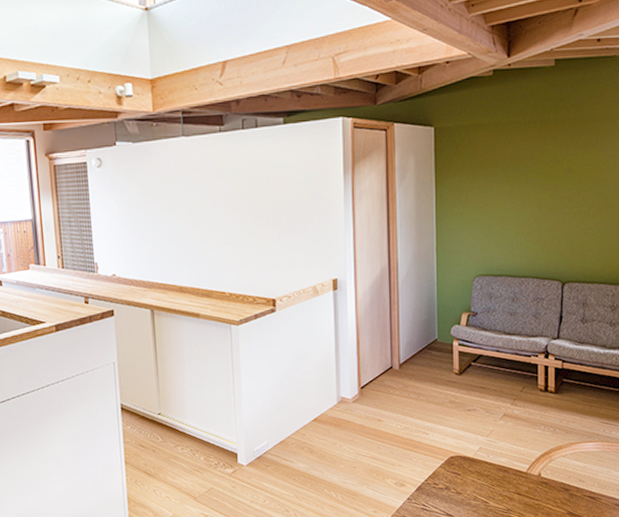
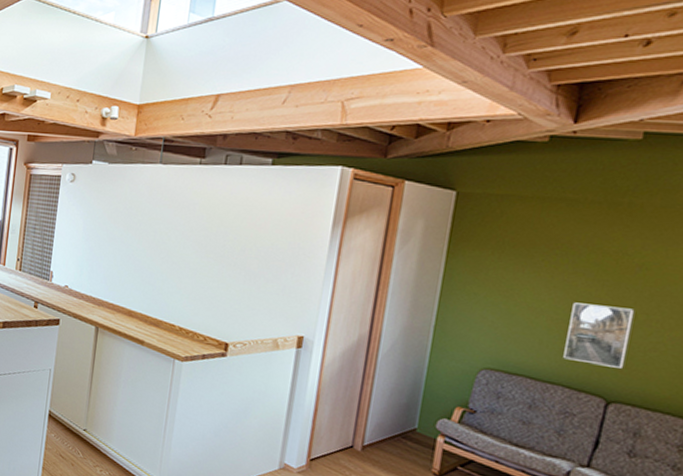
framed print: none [529,205,570,255] -> present [563,302,635,368]

